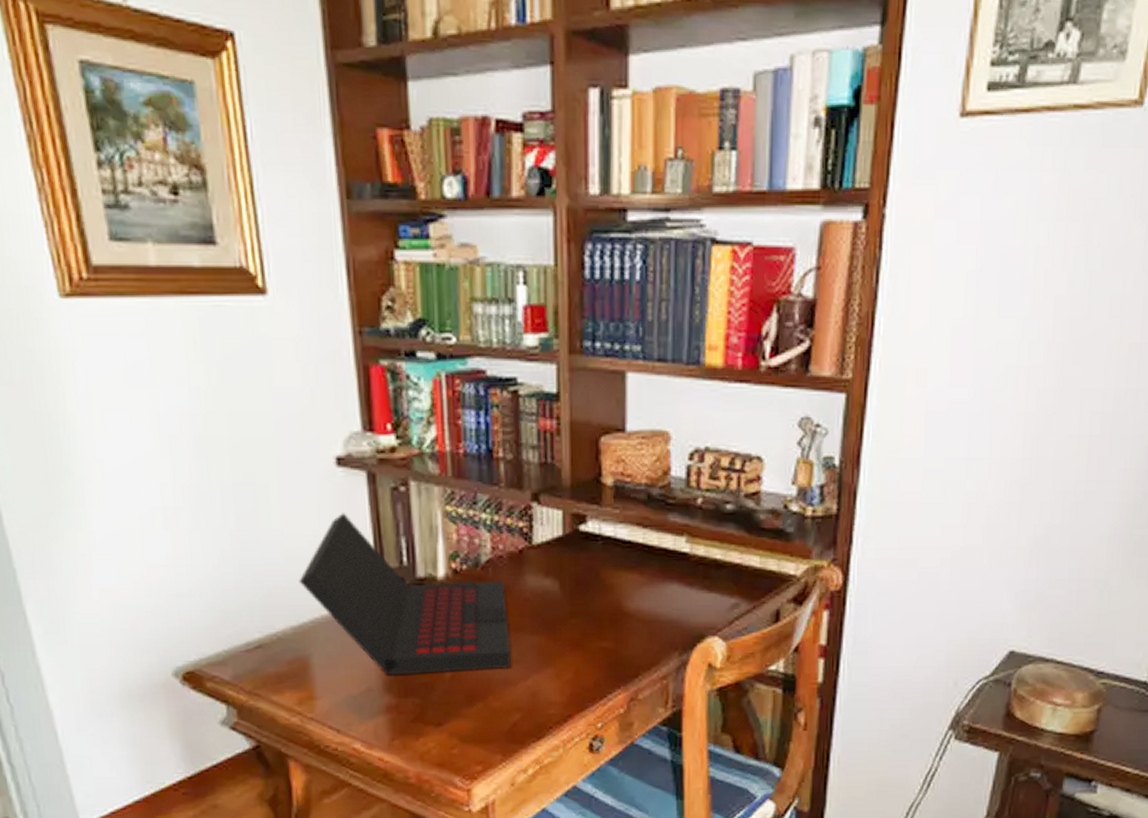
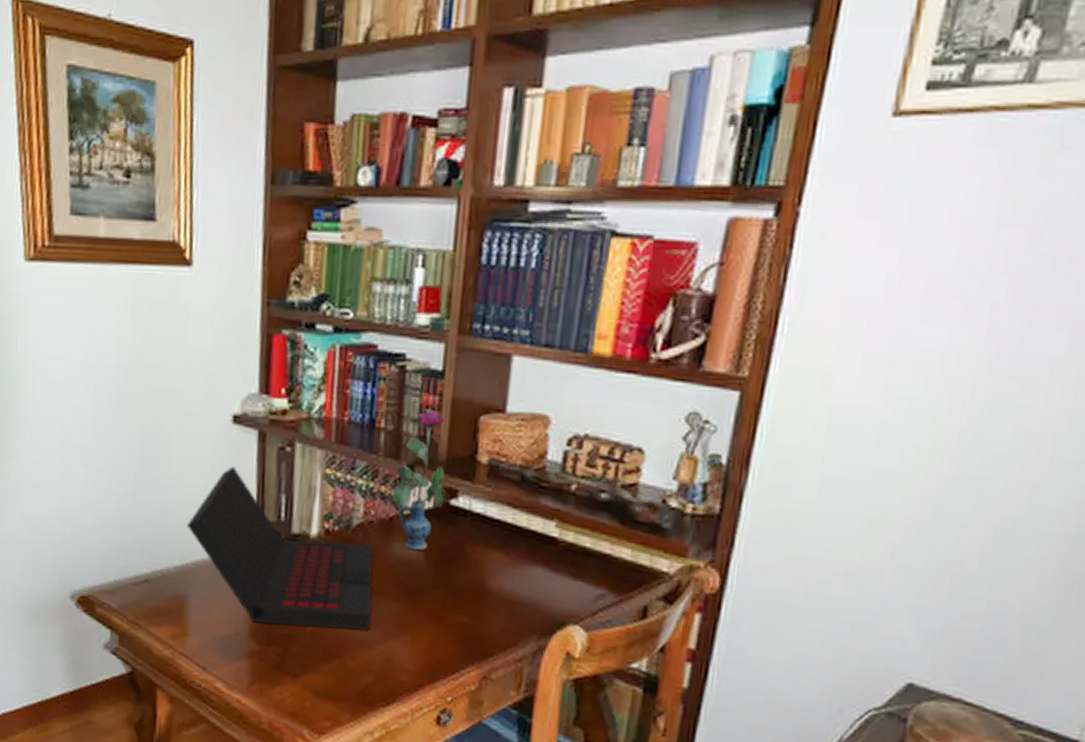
vase: none [518,433,574,581] -> present [391,408,446,551]

